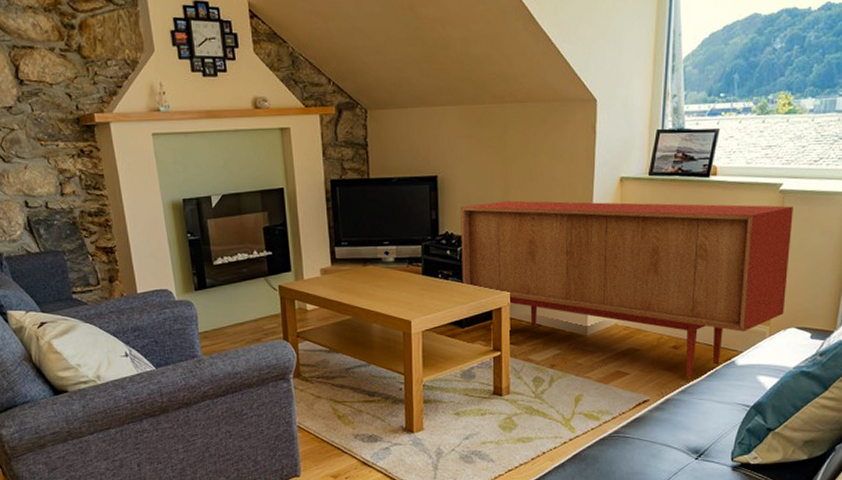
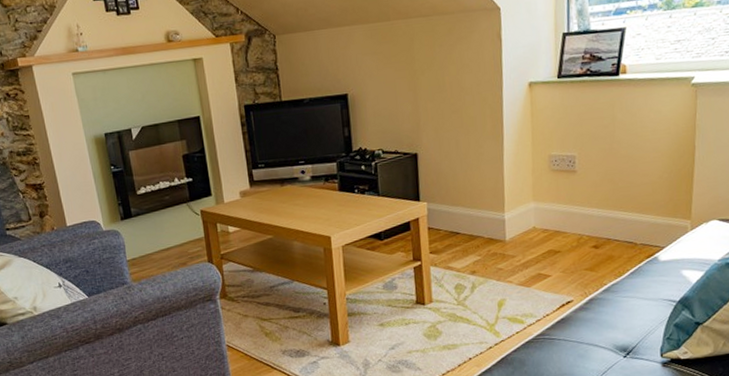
sideboard: present [460,200,793,377] -> none [372,98,708,276]

